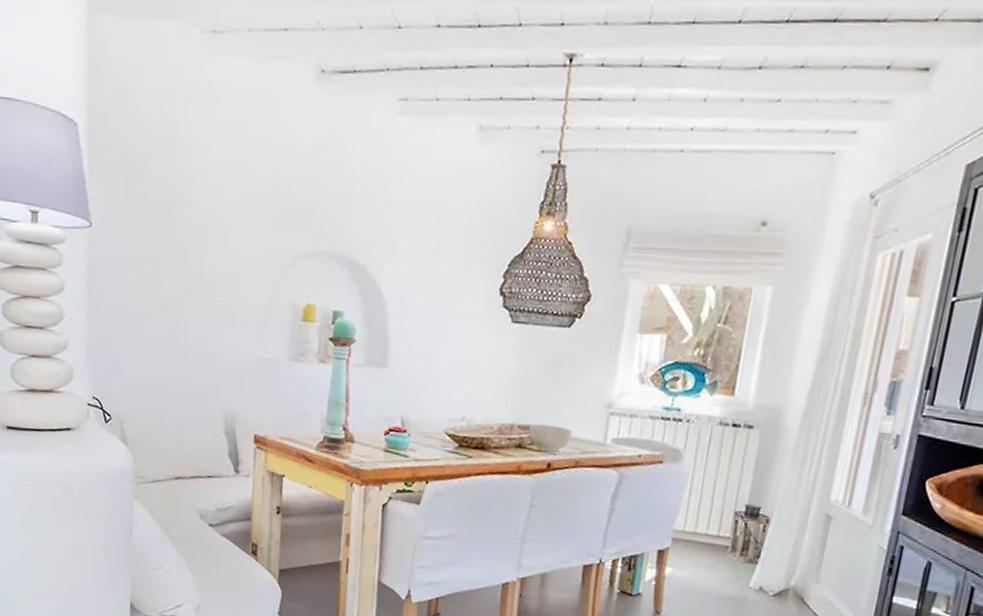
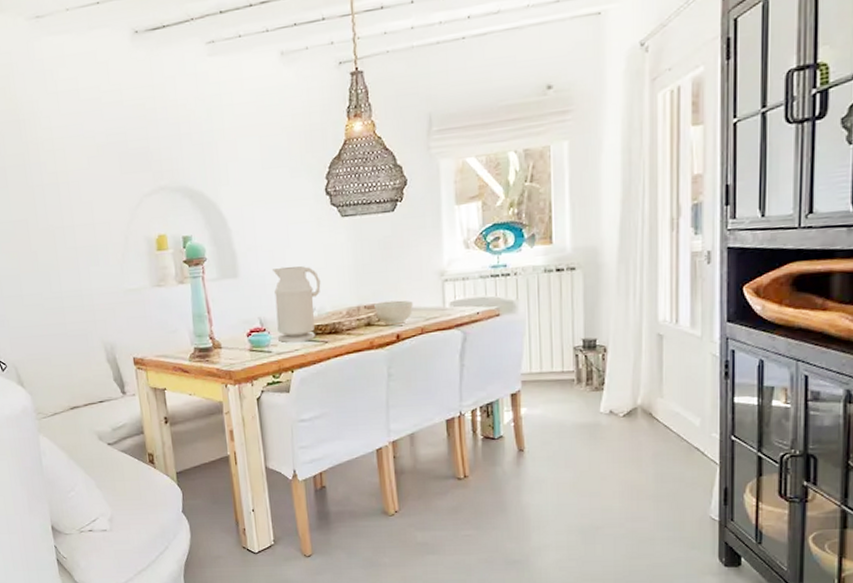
water jug: none [417,365,477,453] -> present [273,266,321,343]

